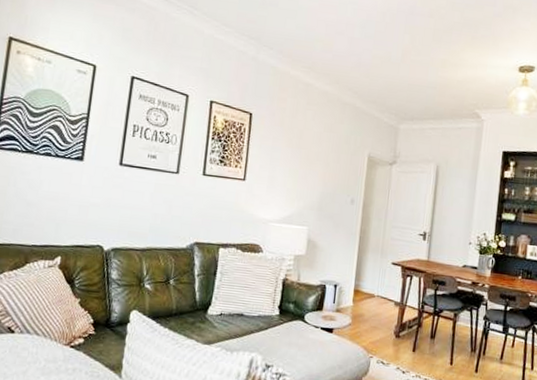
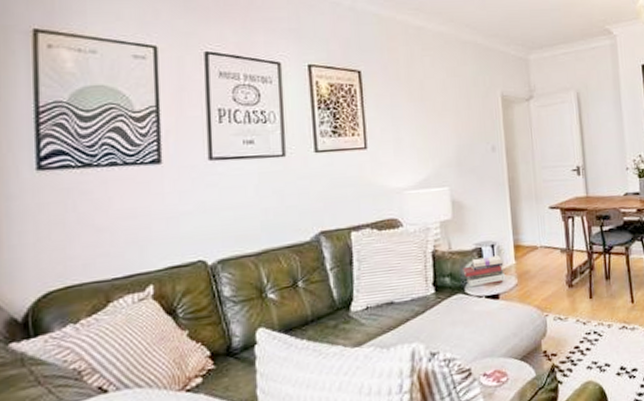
books: none [306,293,342,320] -> present [463,255,506,287]

